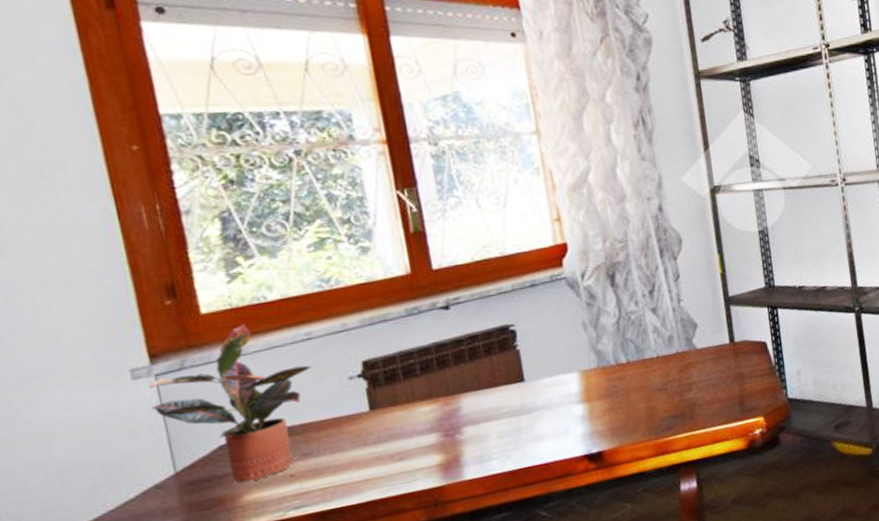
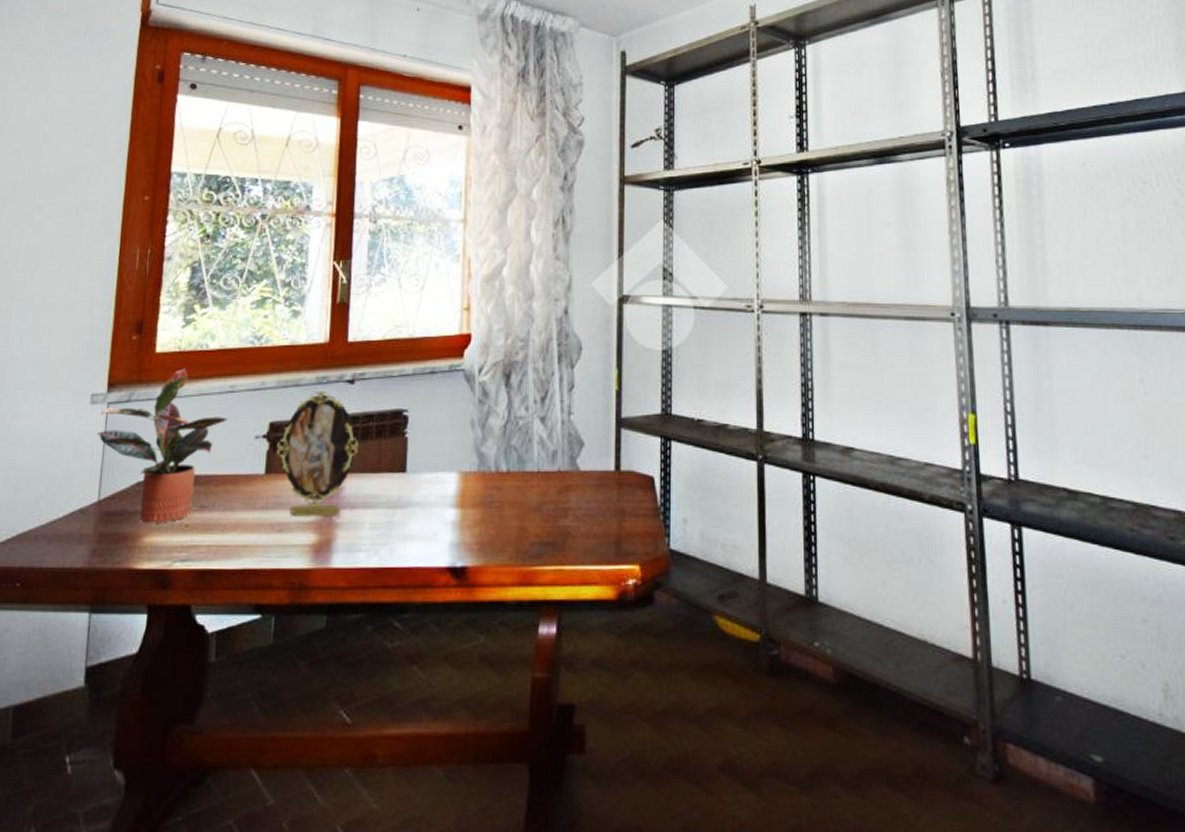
picture frame: none [375,321,469,444] -> present [276,391,359,517]

